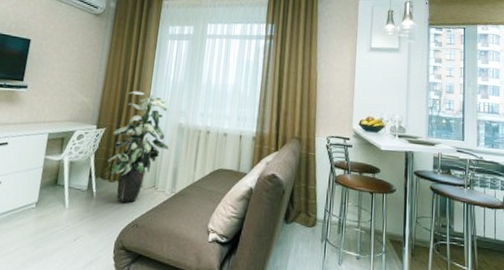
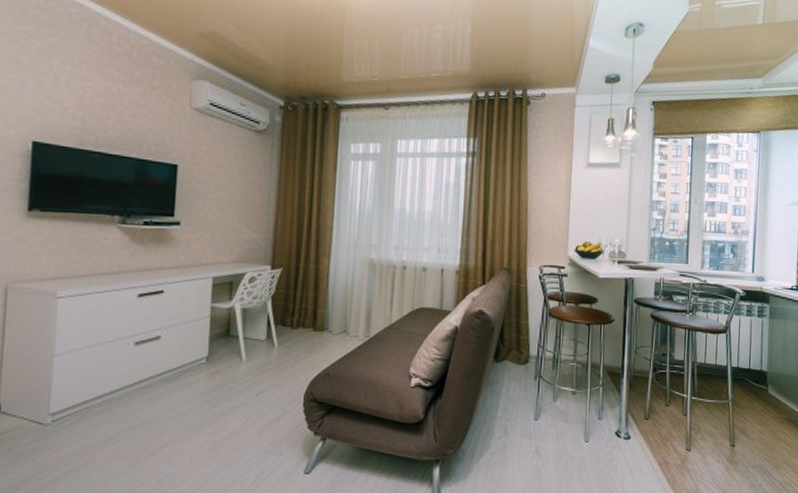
indoor plant: present [108,91,169,203] -> none [288,223,359,351]

